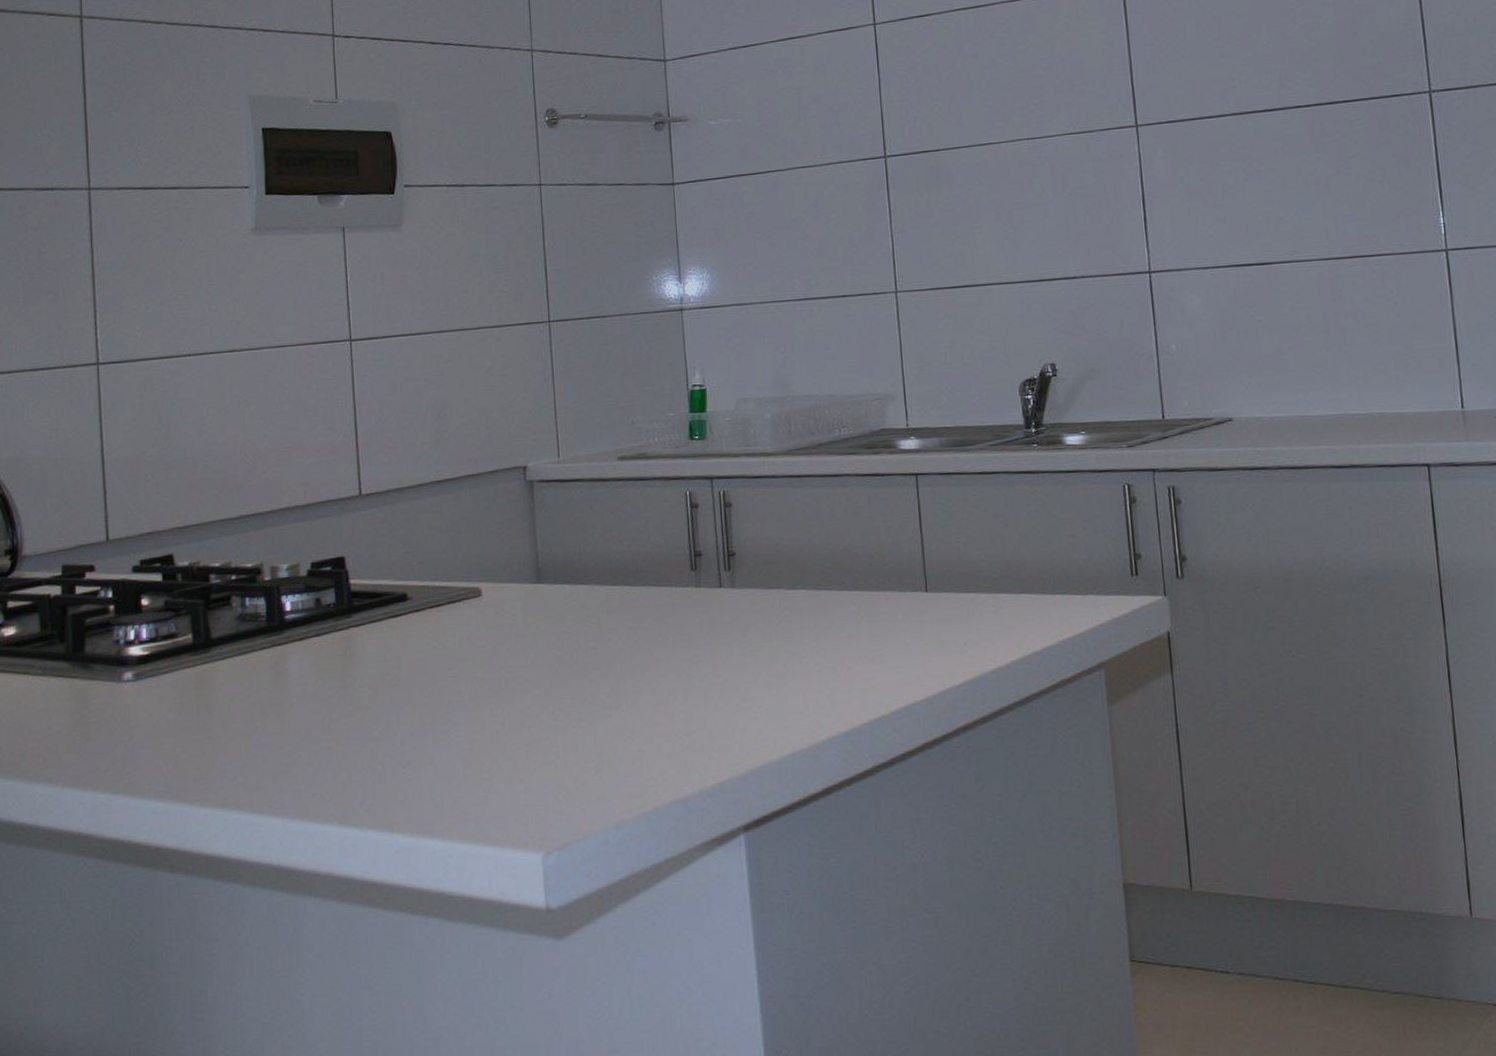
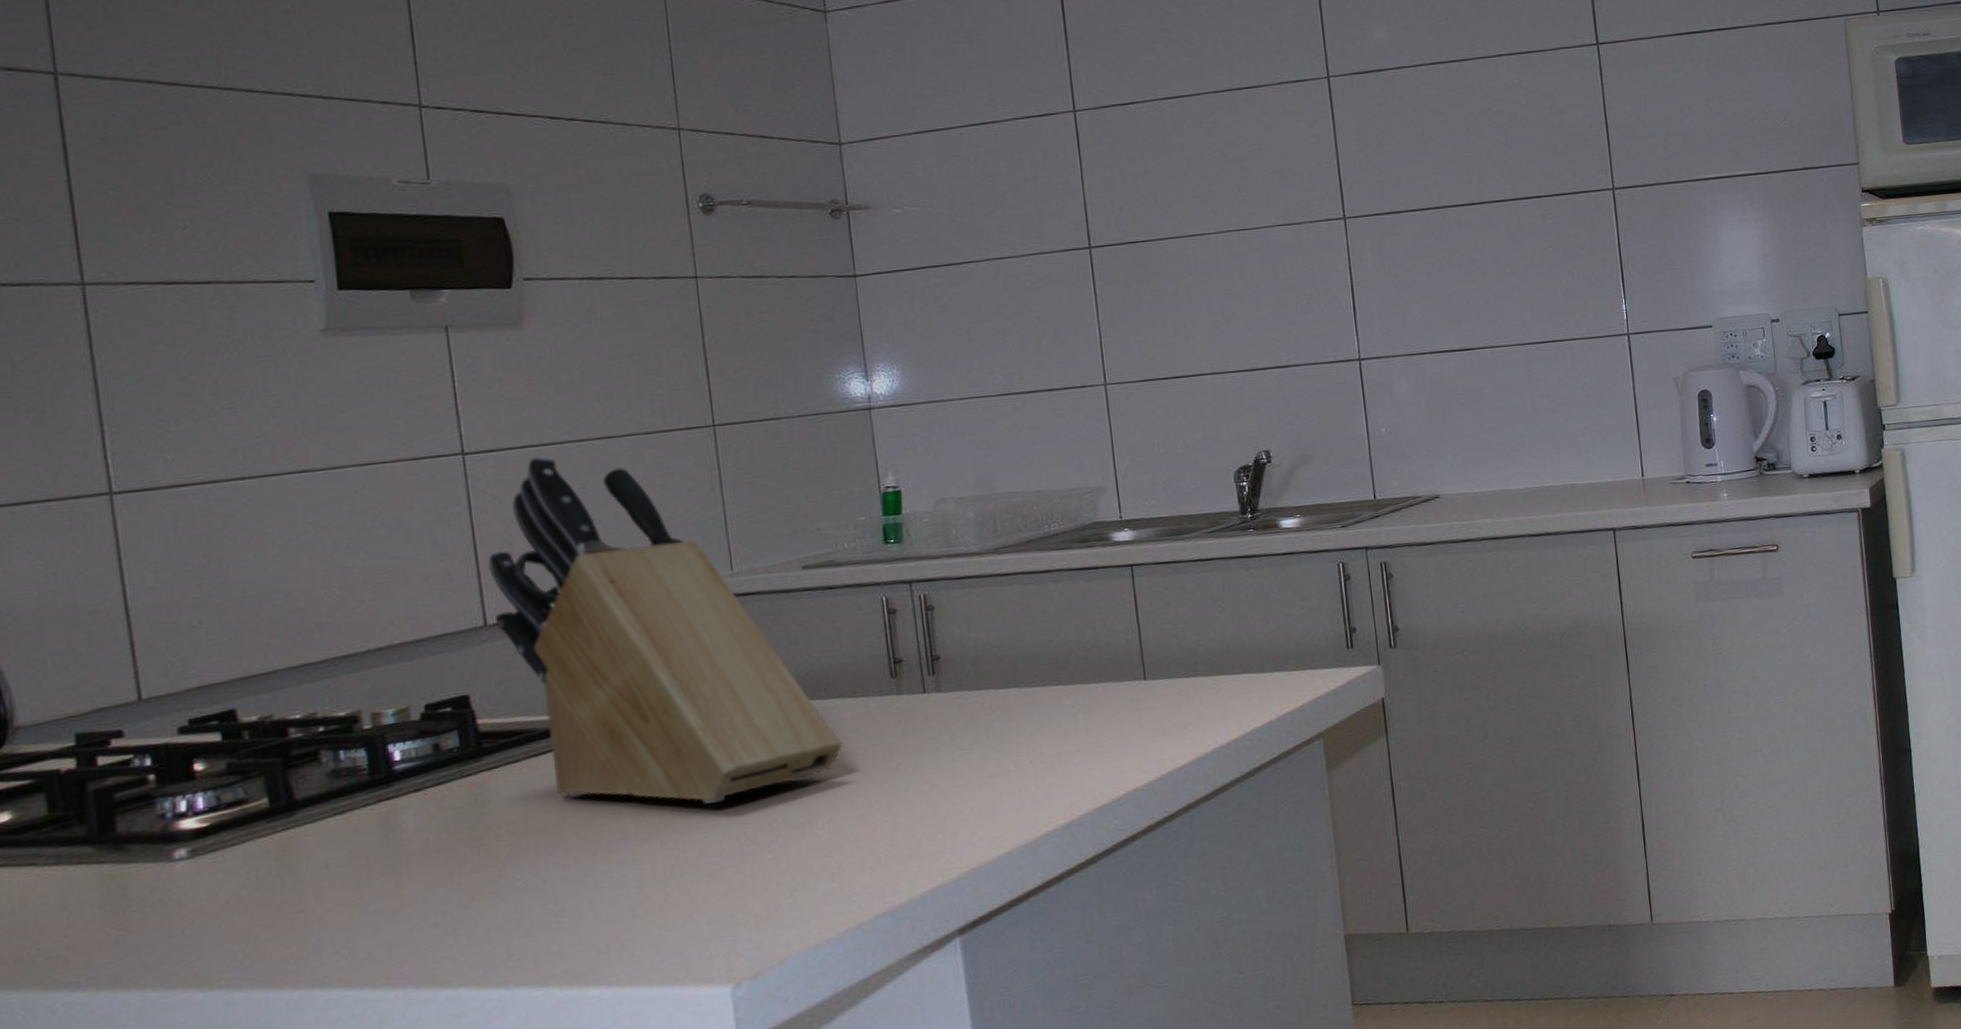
knife block: none [365,343,646,677] -> present [488,455,842,804]

